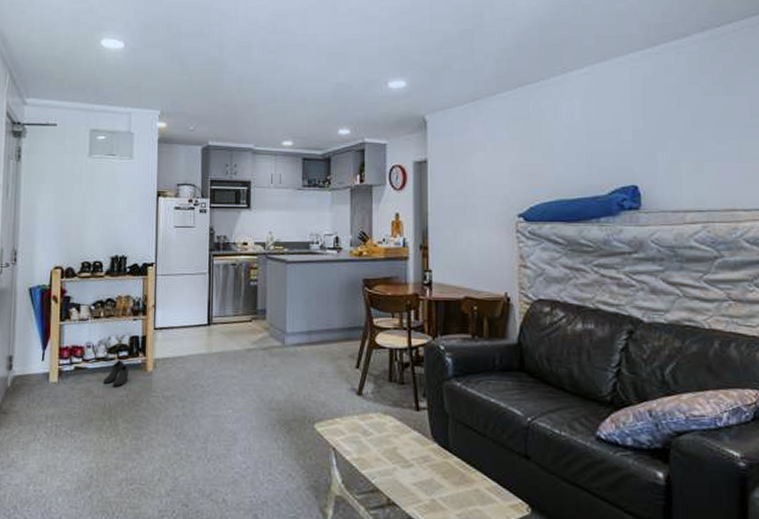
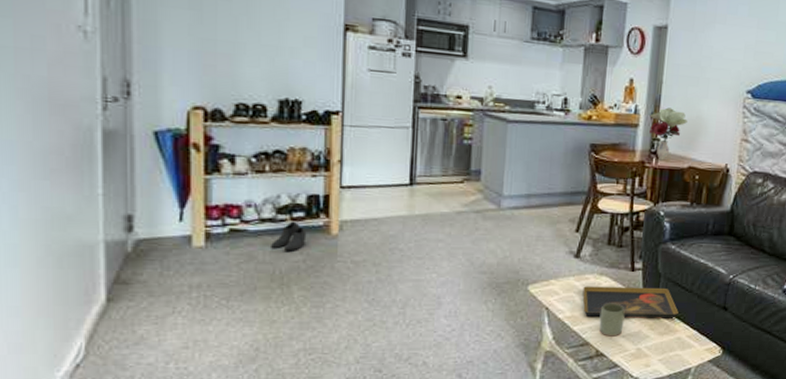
decorative tray: none [368,426,473,466] -> present [582,286,679,318]
mug: none [387,445,414,484] -> present [599,303,625,337]
flower bouquet: none [418,238,458,292] -> present [649,107,688,161]

